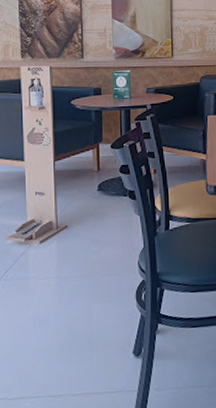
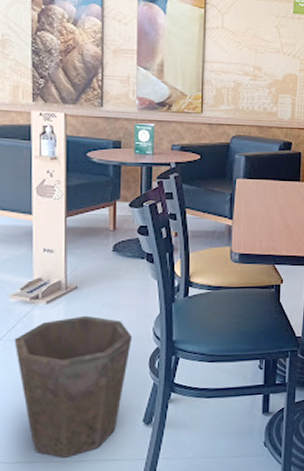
waste bin: none [12,253,119,392] -> present [14,315,132,458]

